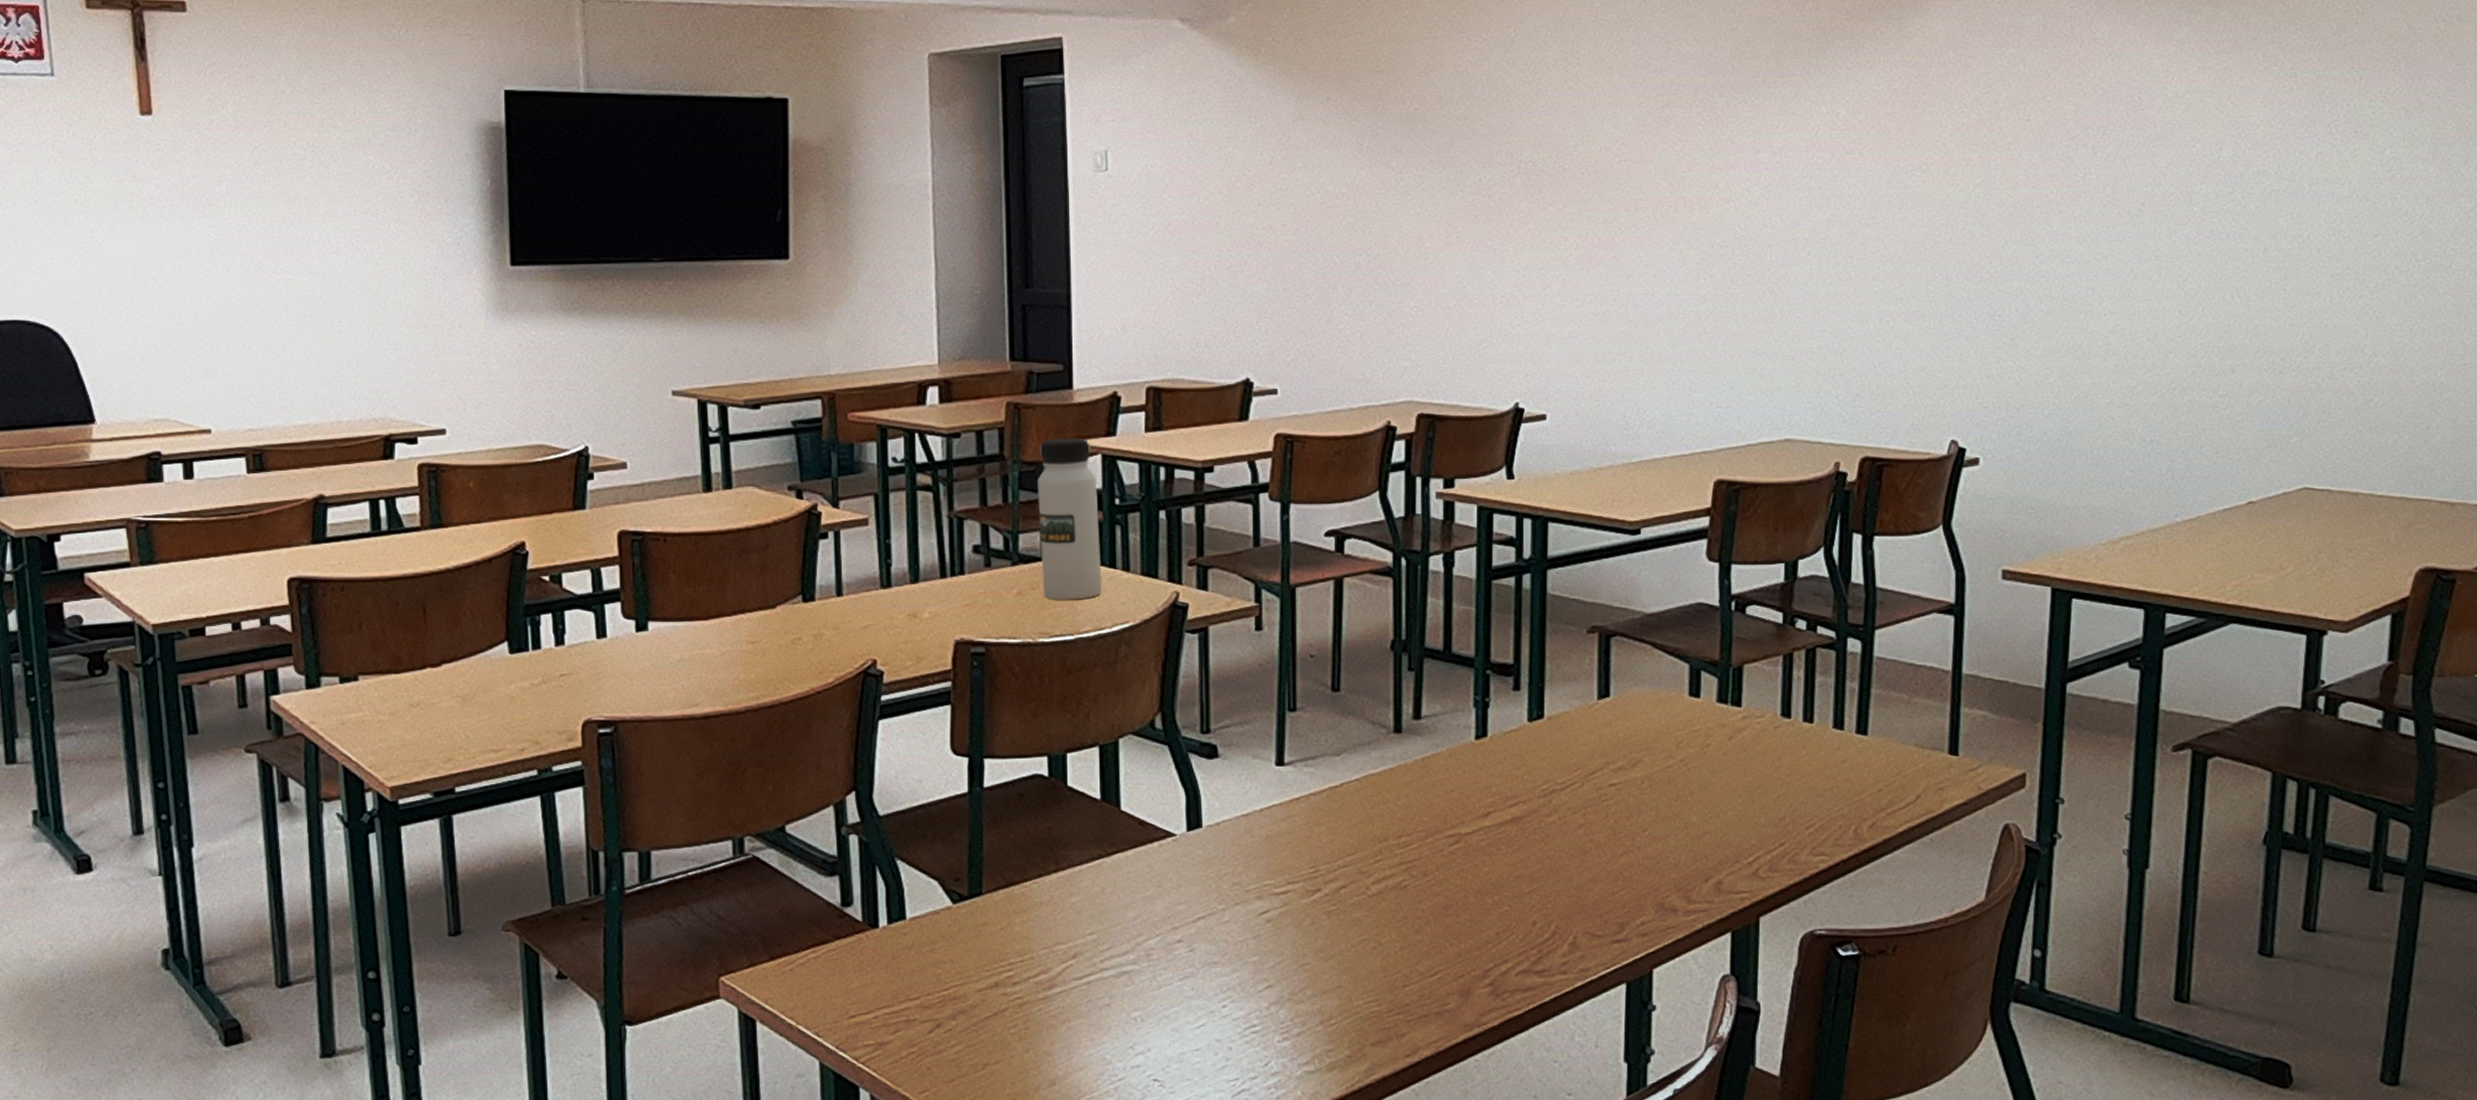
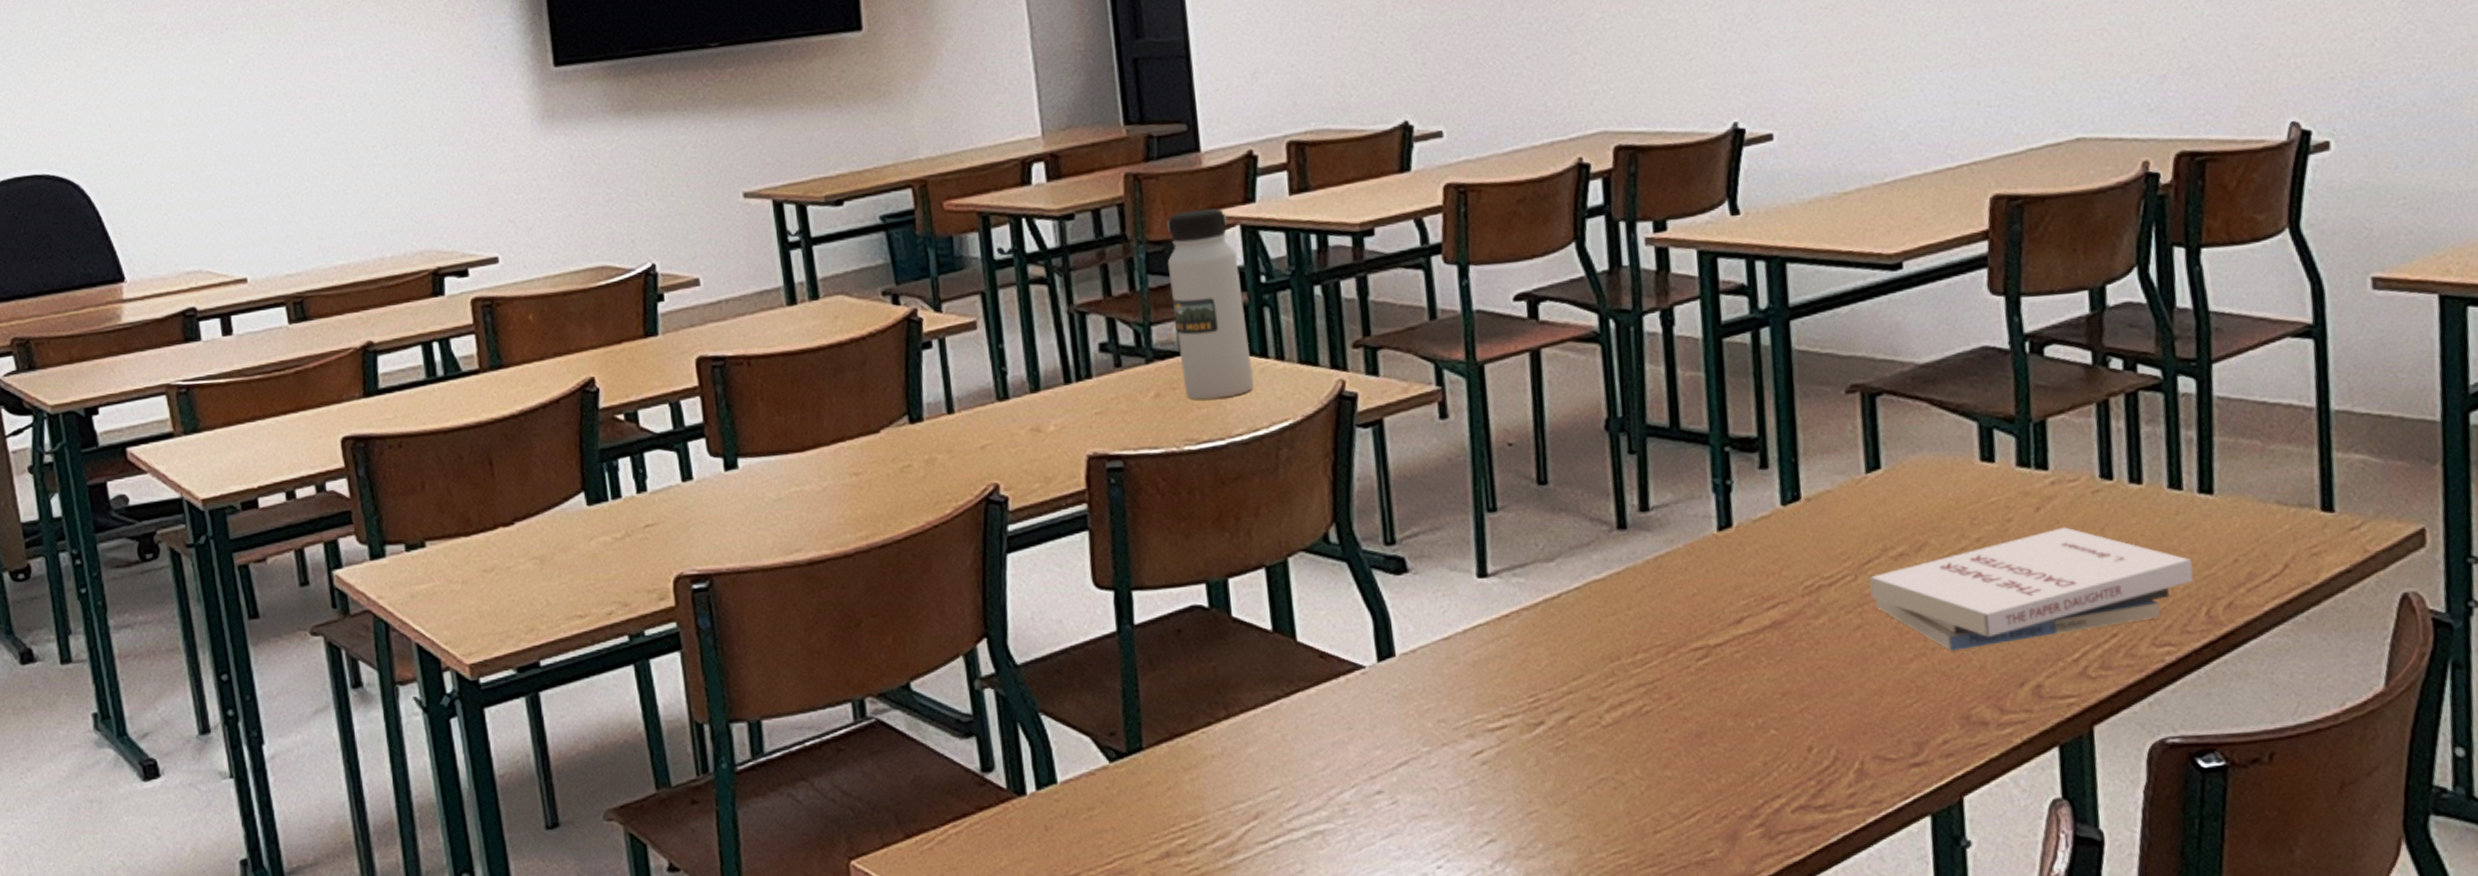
books: none [1593,754,1847,849] -> present [1869,527,2194,651]

